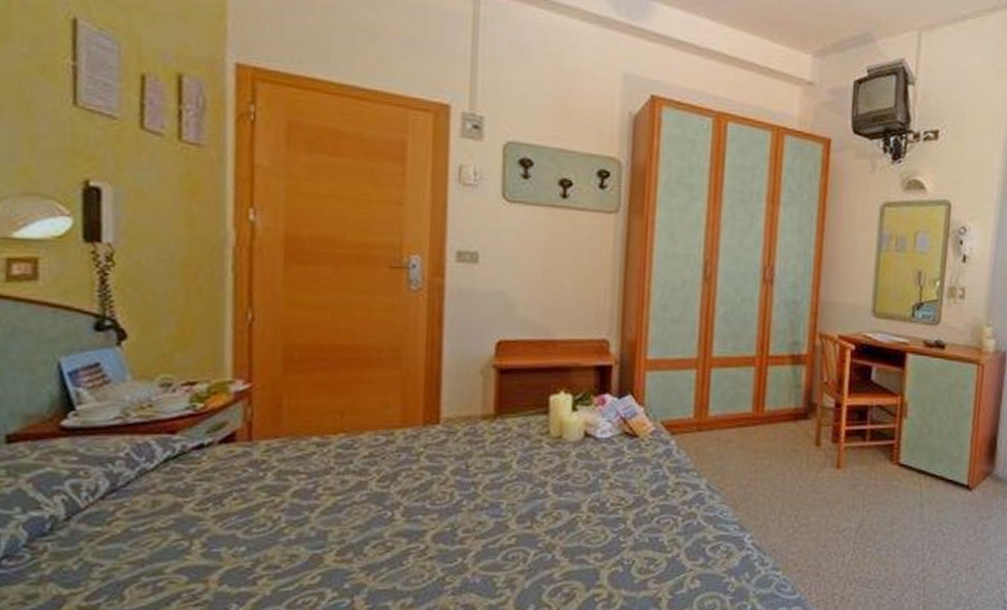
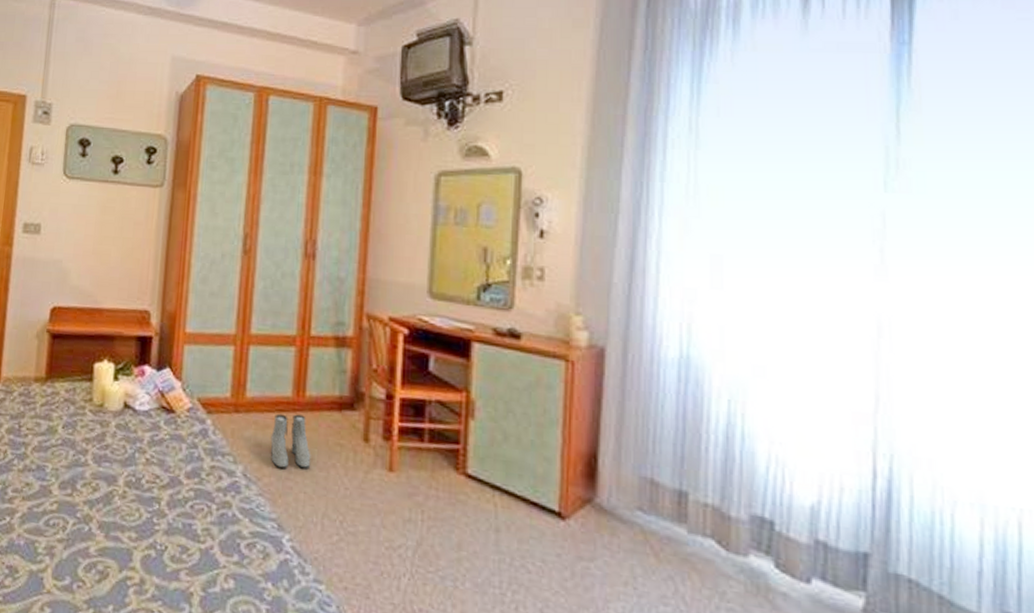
boots: none [732,428,770,476] -> present [270,413,311,468]

